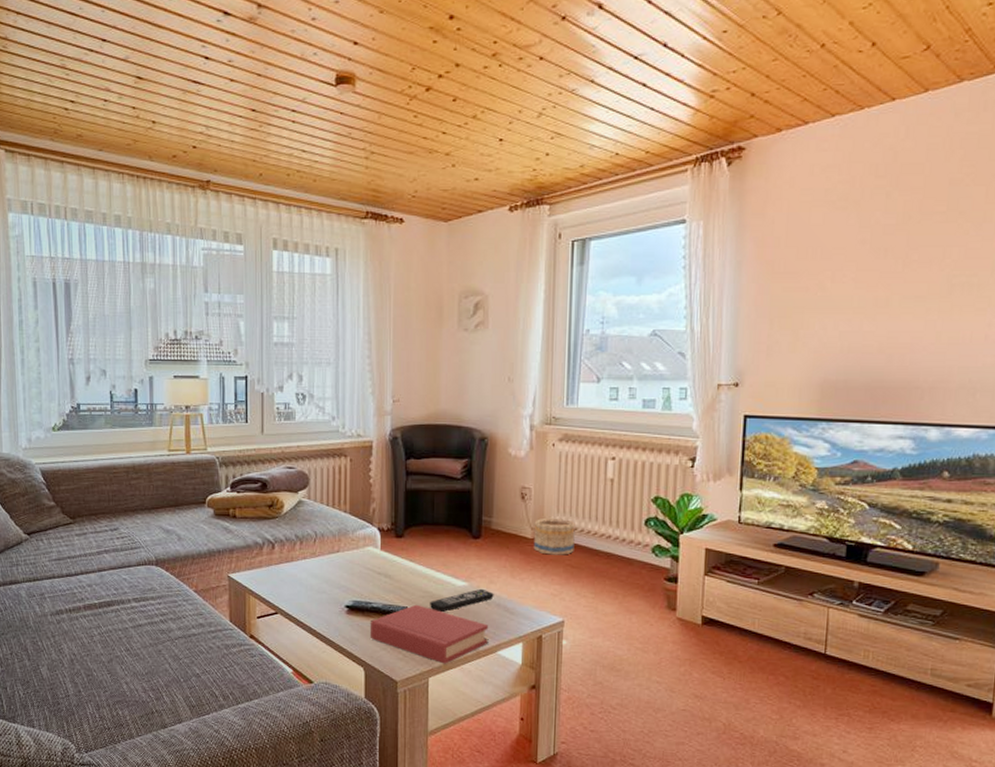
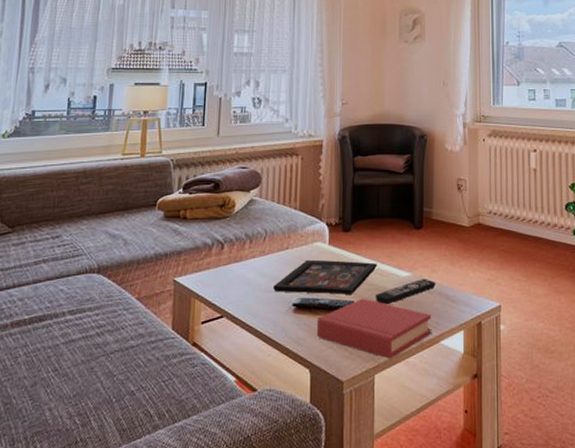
decorative tray: none [324,563,432,600] -> present [272,259,377,295]
basket: present [533,517,575,555] -> none [470,206,506,242]

